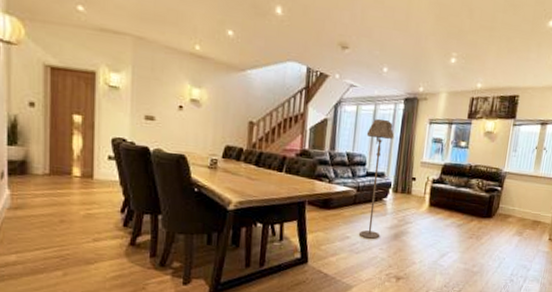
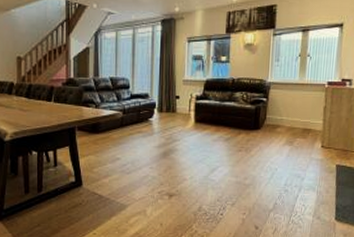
floor lamp: present [359,118,395,239] -> none [127,42,155,158]

